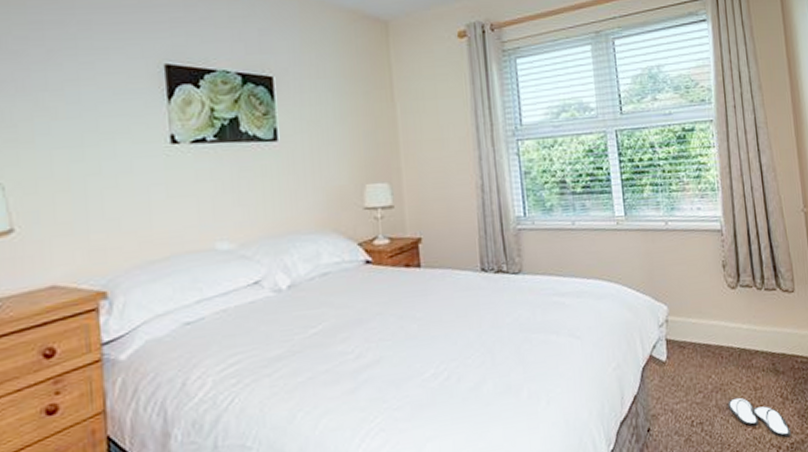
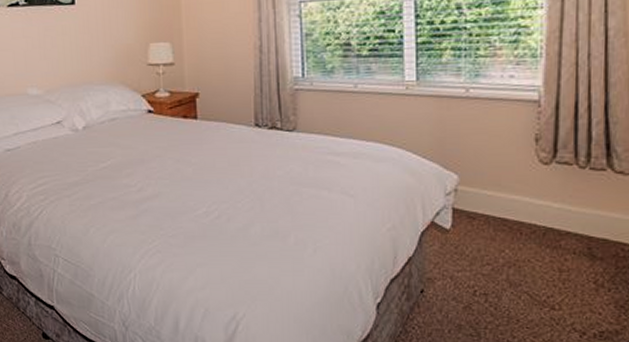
slippers: present [728,397,791,437] -> none [522,276,602,324]

